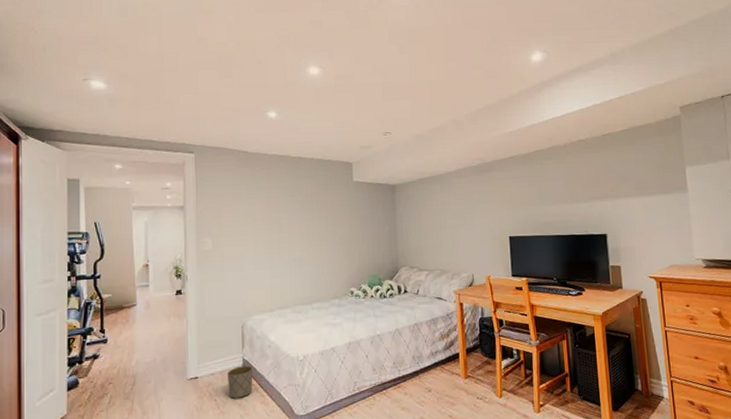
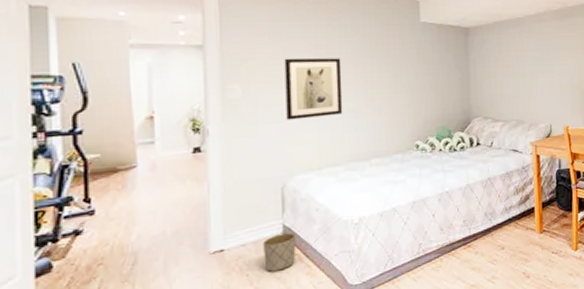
wall art: none [244,214,290,268] -> present [284,58,343,120]

